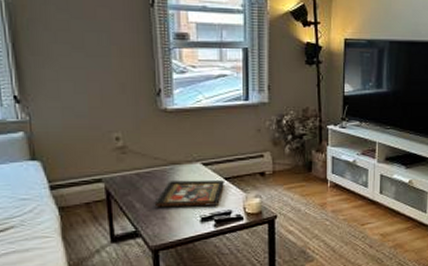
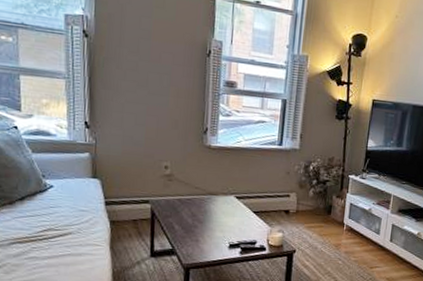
decorative tray: present [154,179,225,208] -> none [191,209,254,235]

